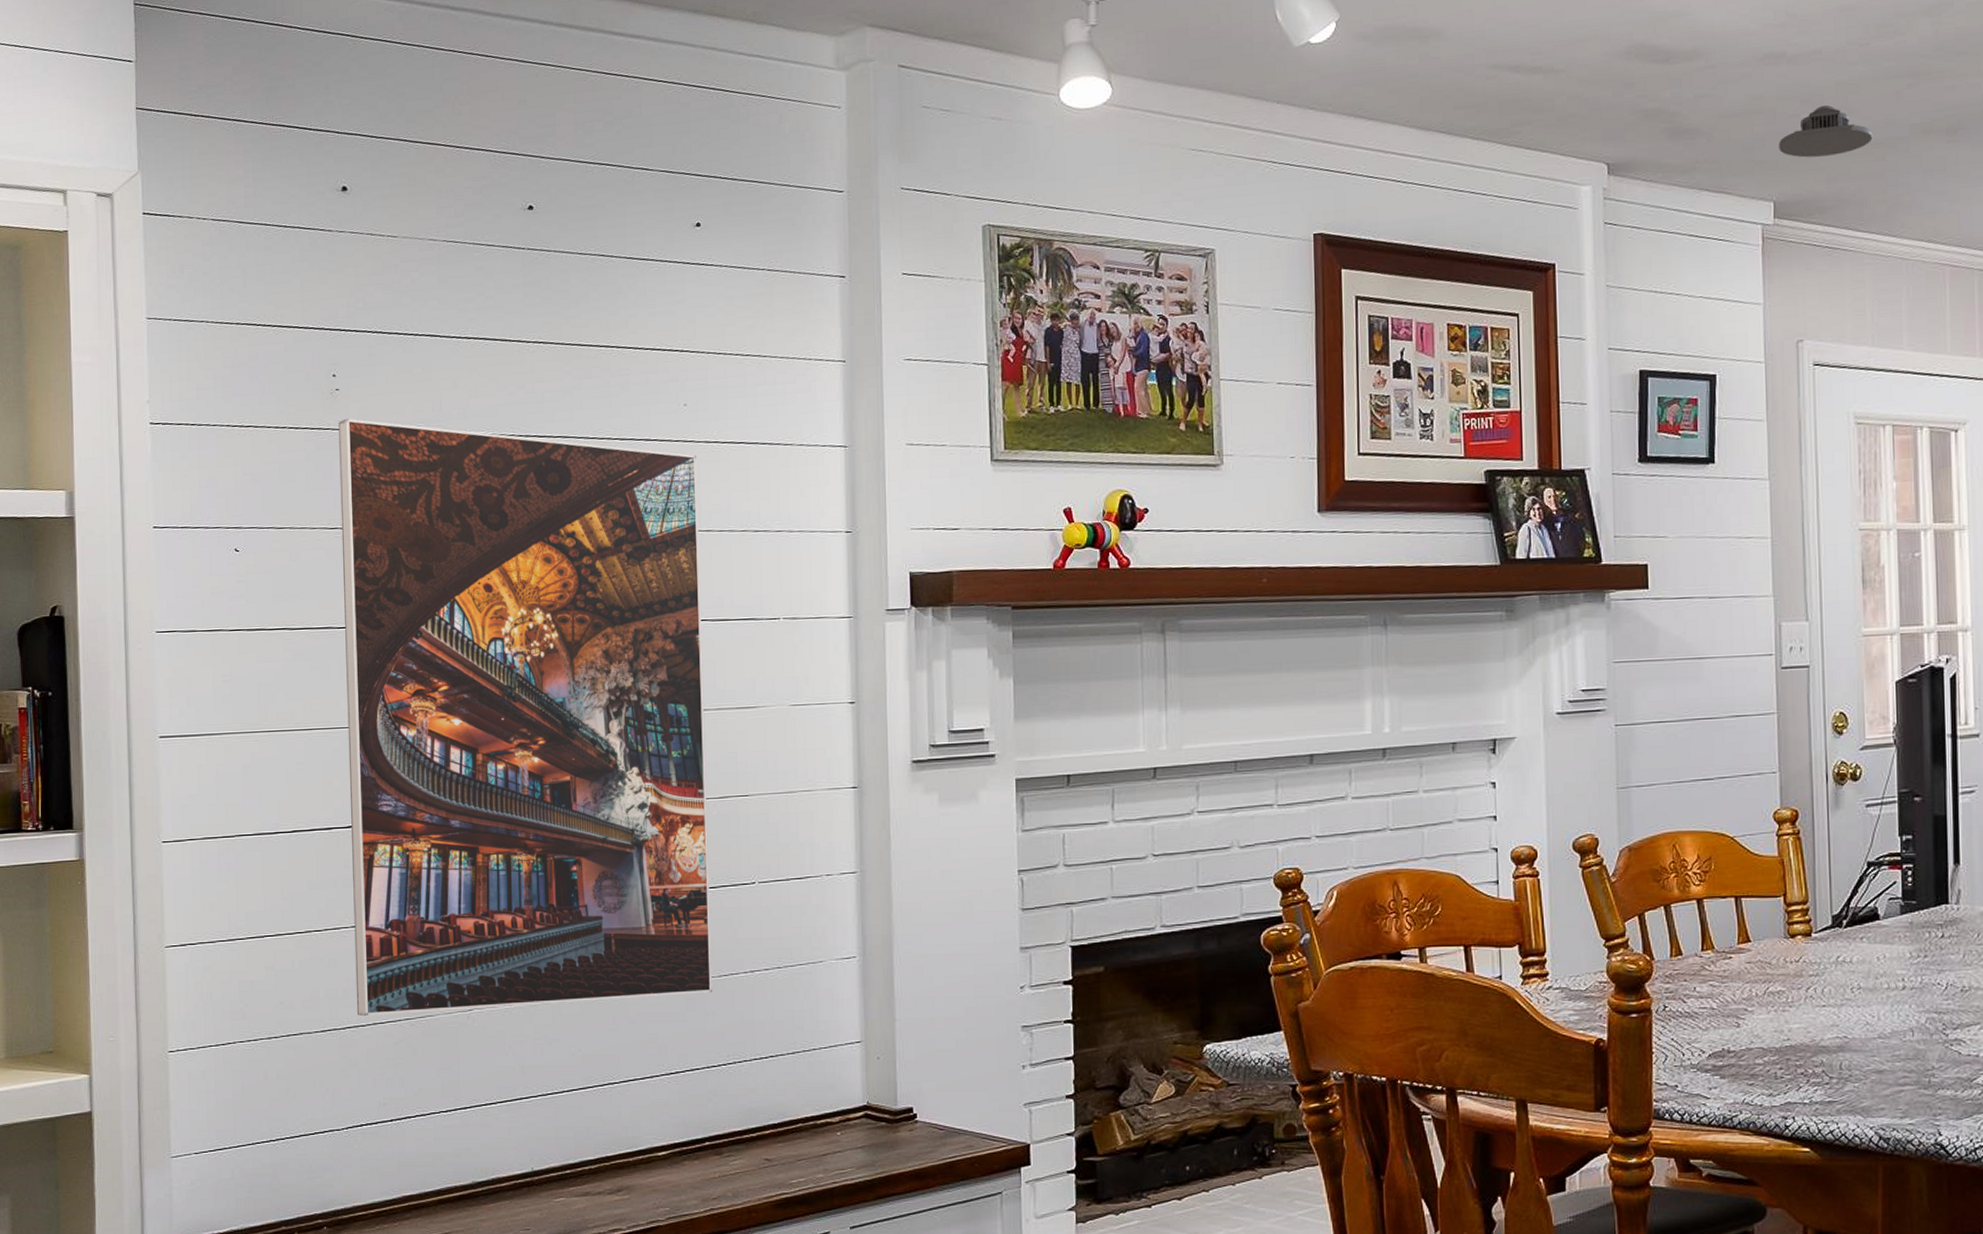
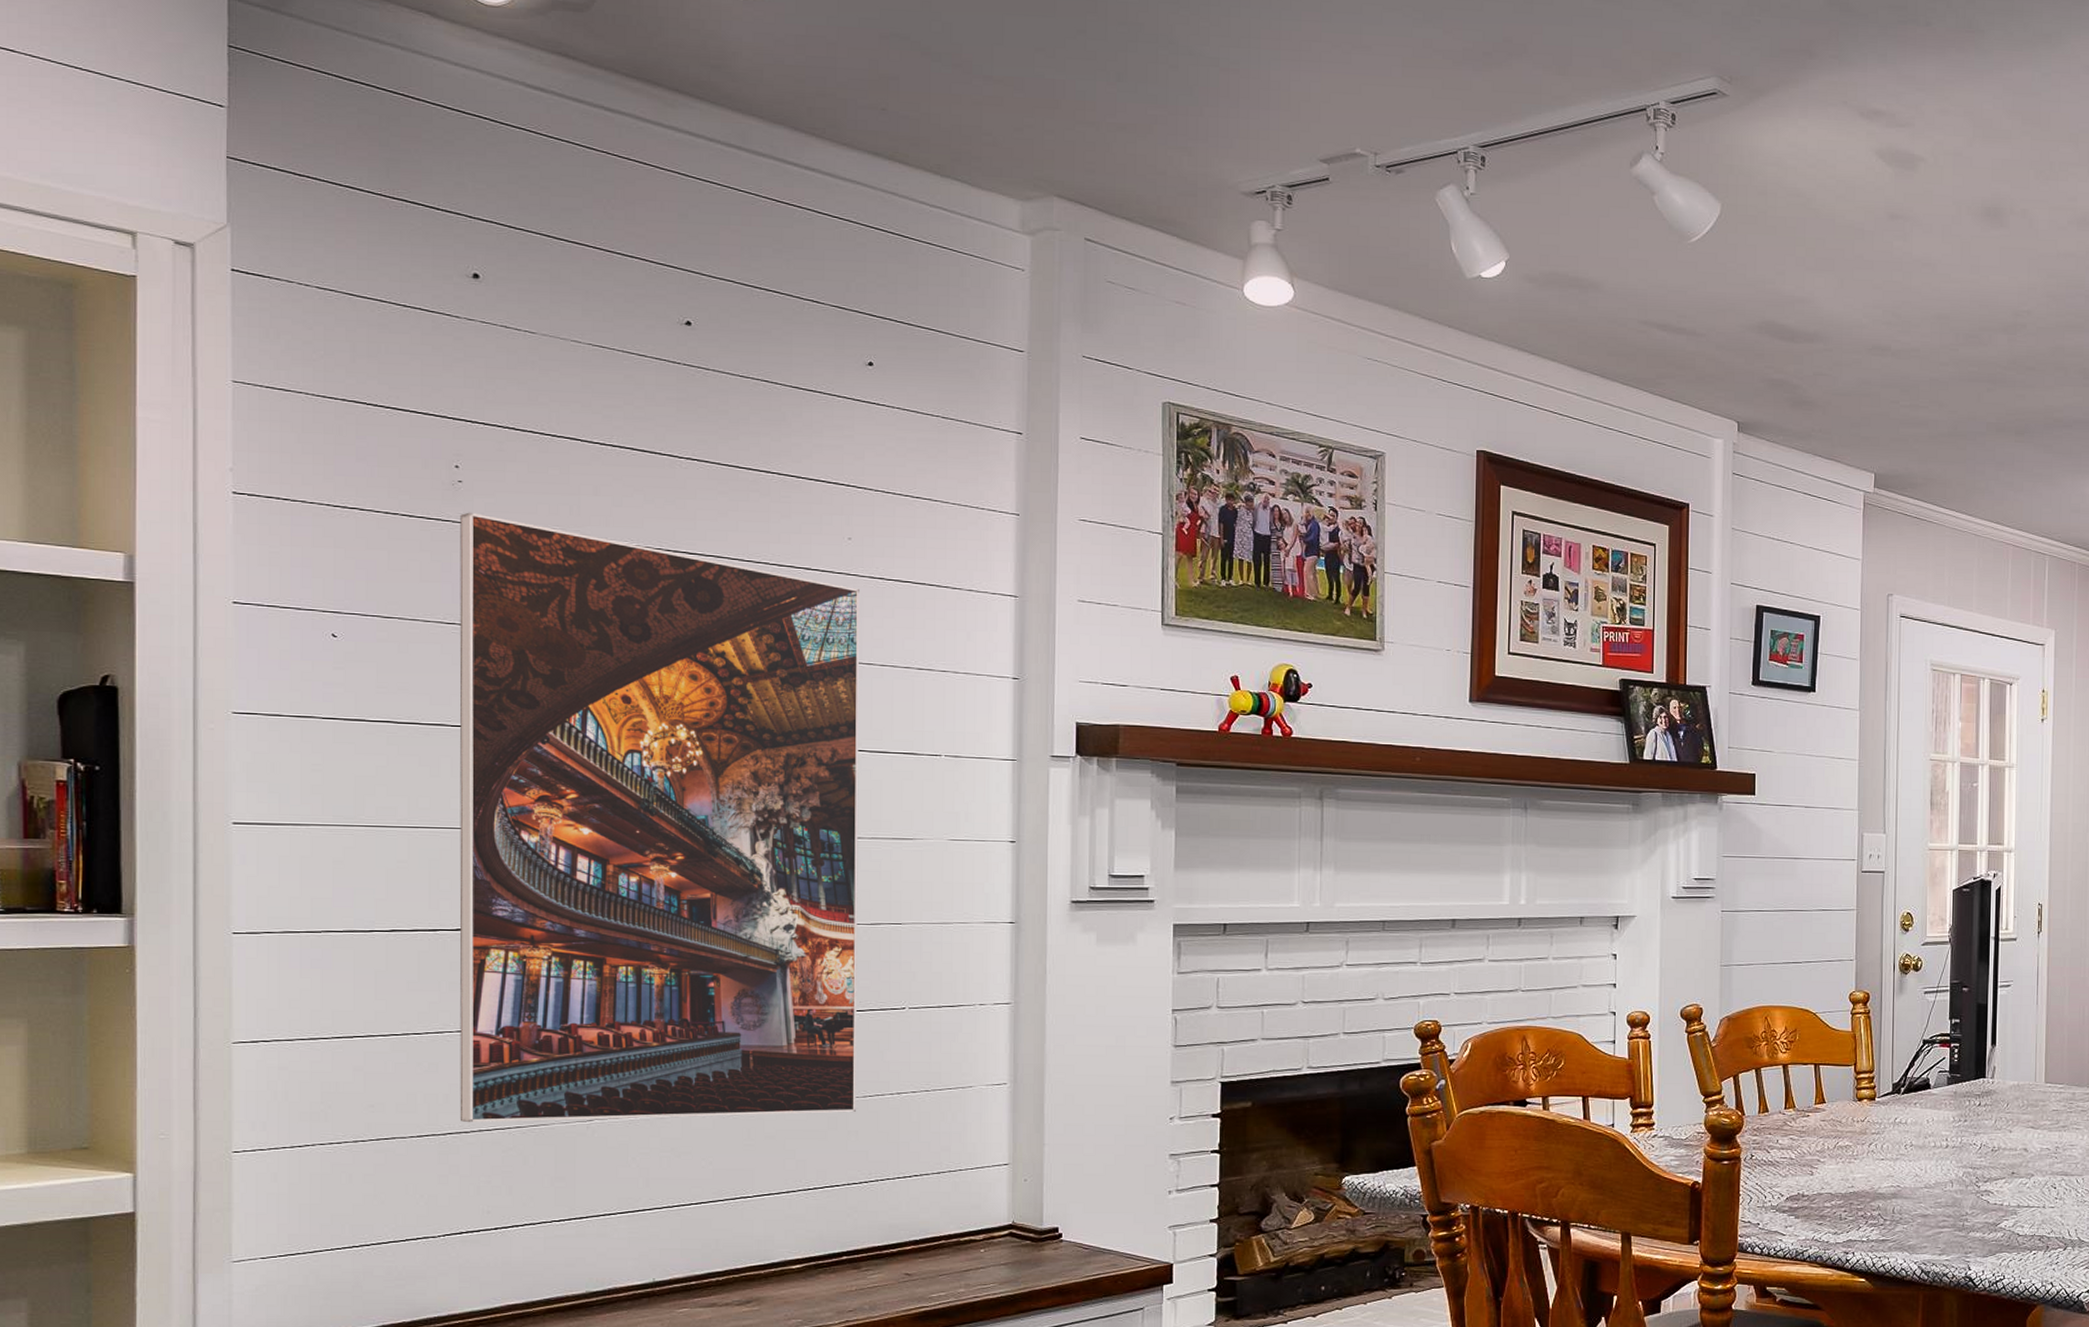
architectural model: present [1779,105,1873,158] -> none [1881,397,1957,440]

